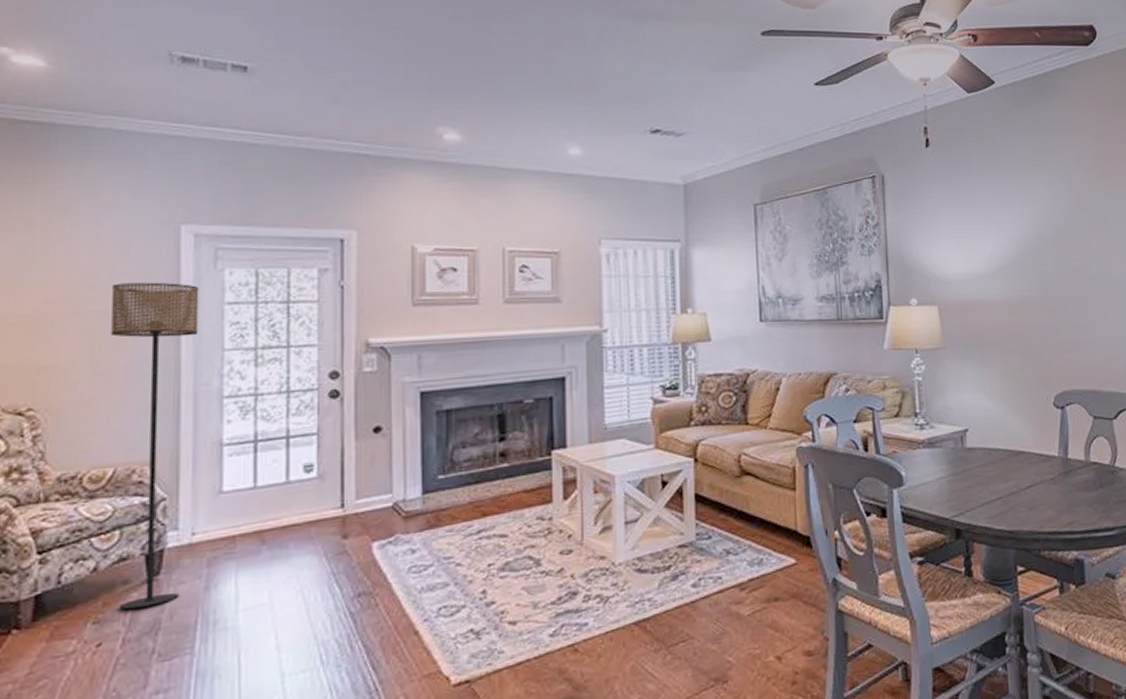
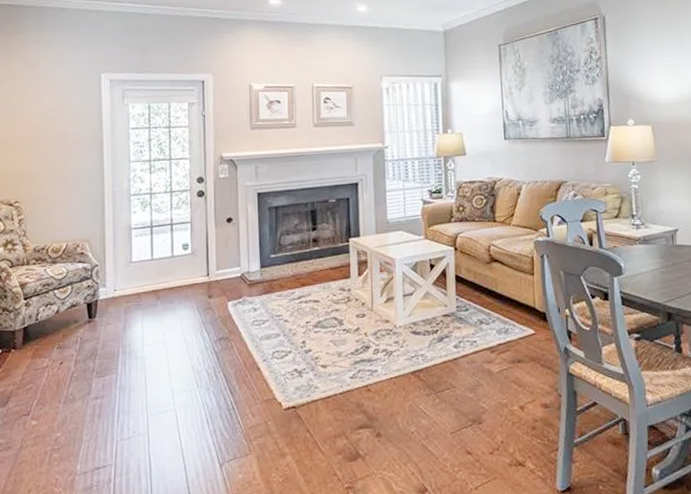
floor lamp: present [111,282,199,611] -> none [61,114,114,341]

